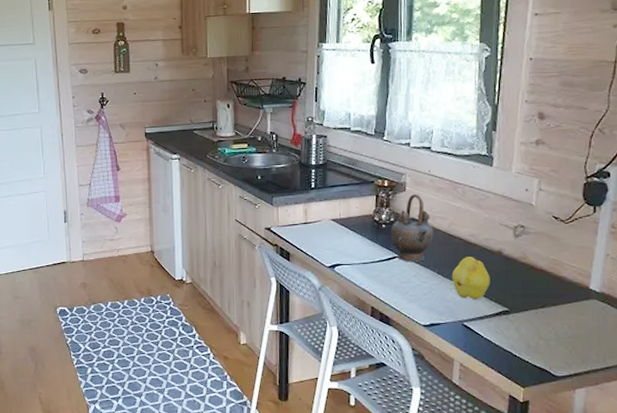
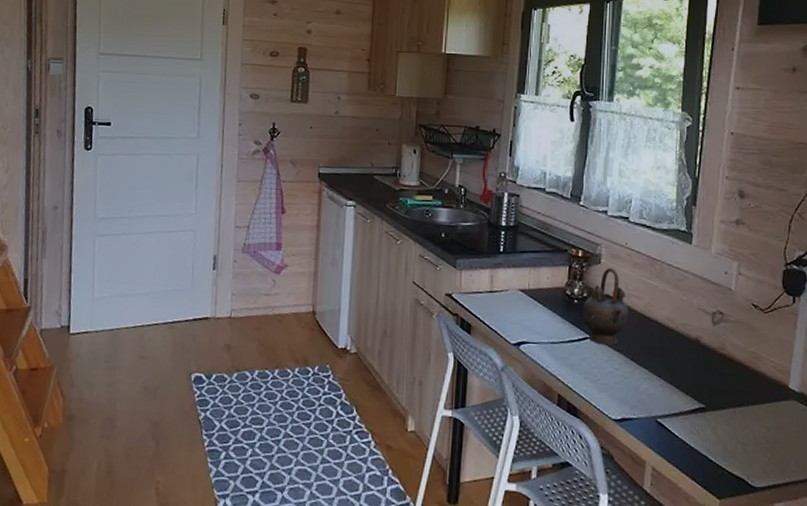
fruit: present [452,256,490,299] -> none [646,342,687,392]

